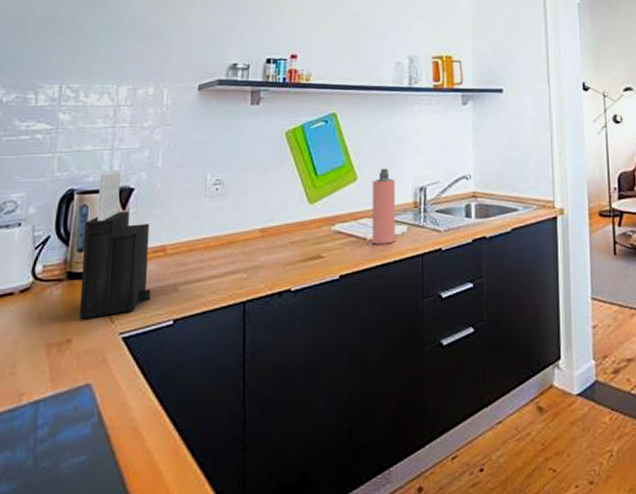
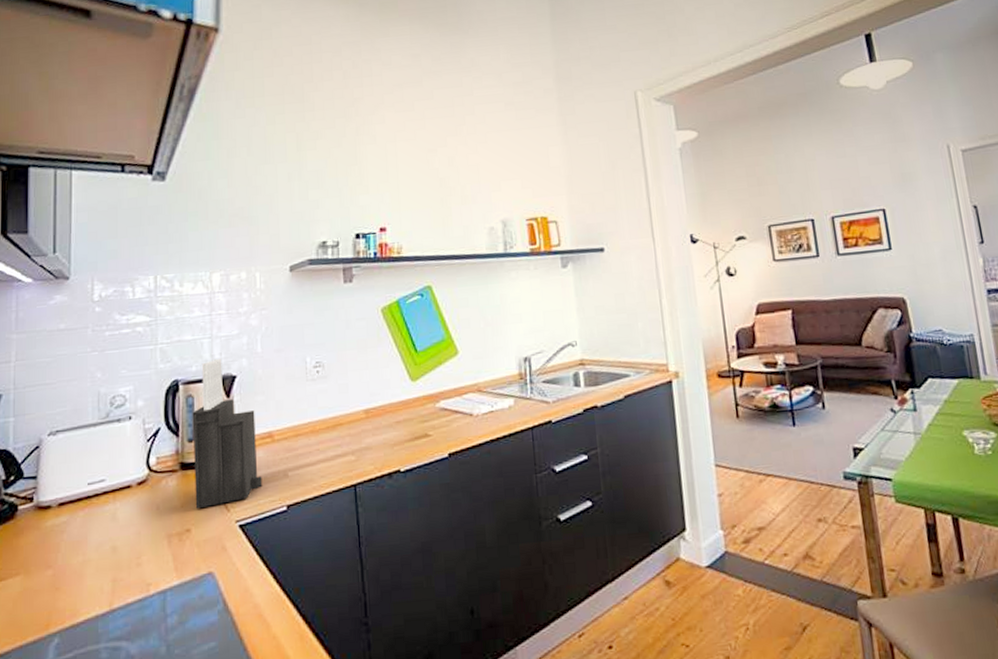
spray bottle: present [372,168,396,245] -> none [474,340,503,420]

